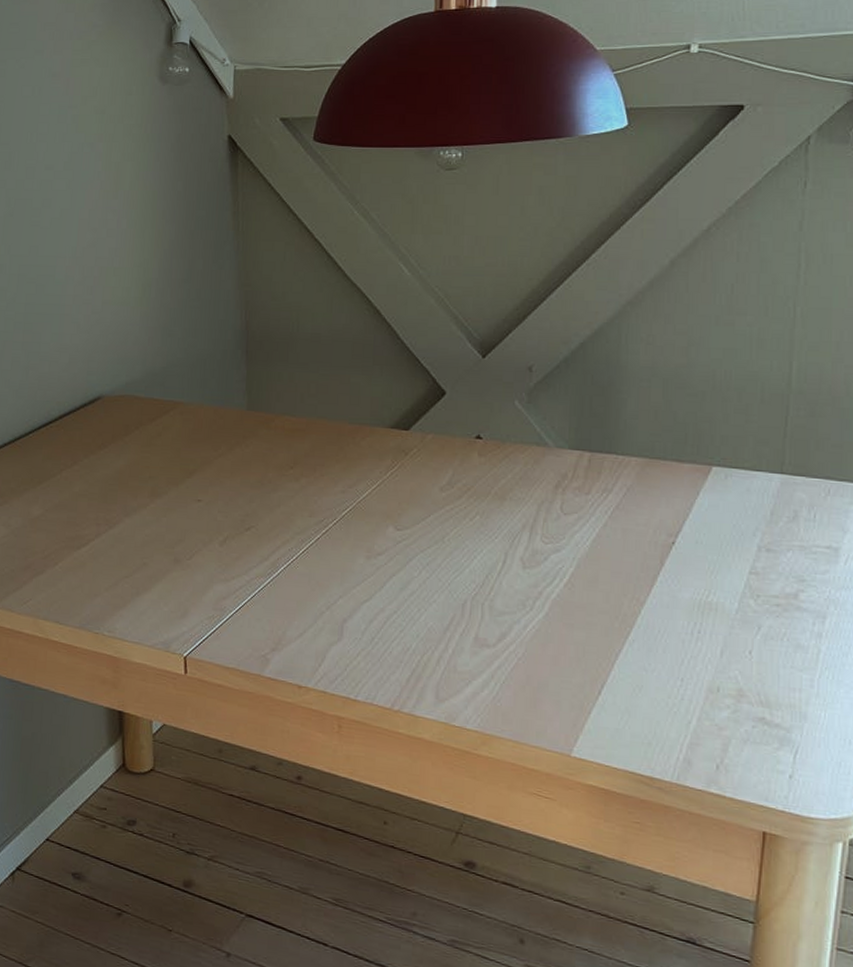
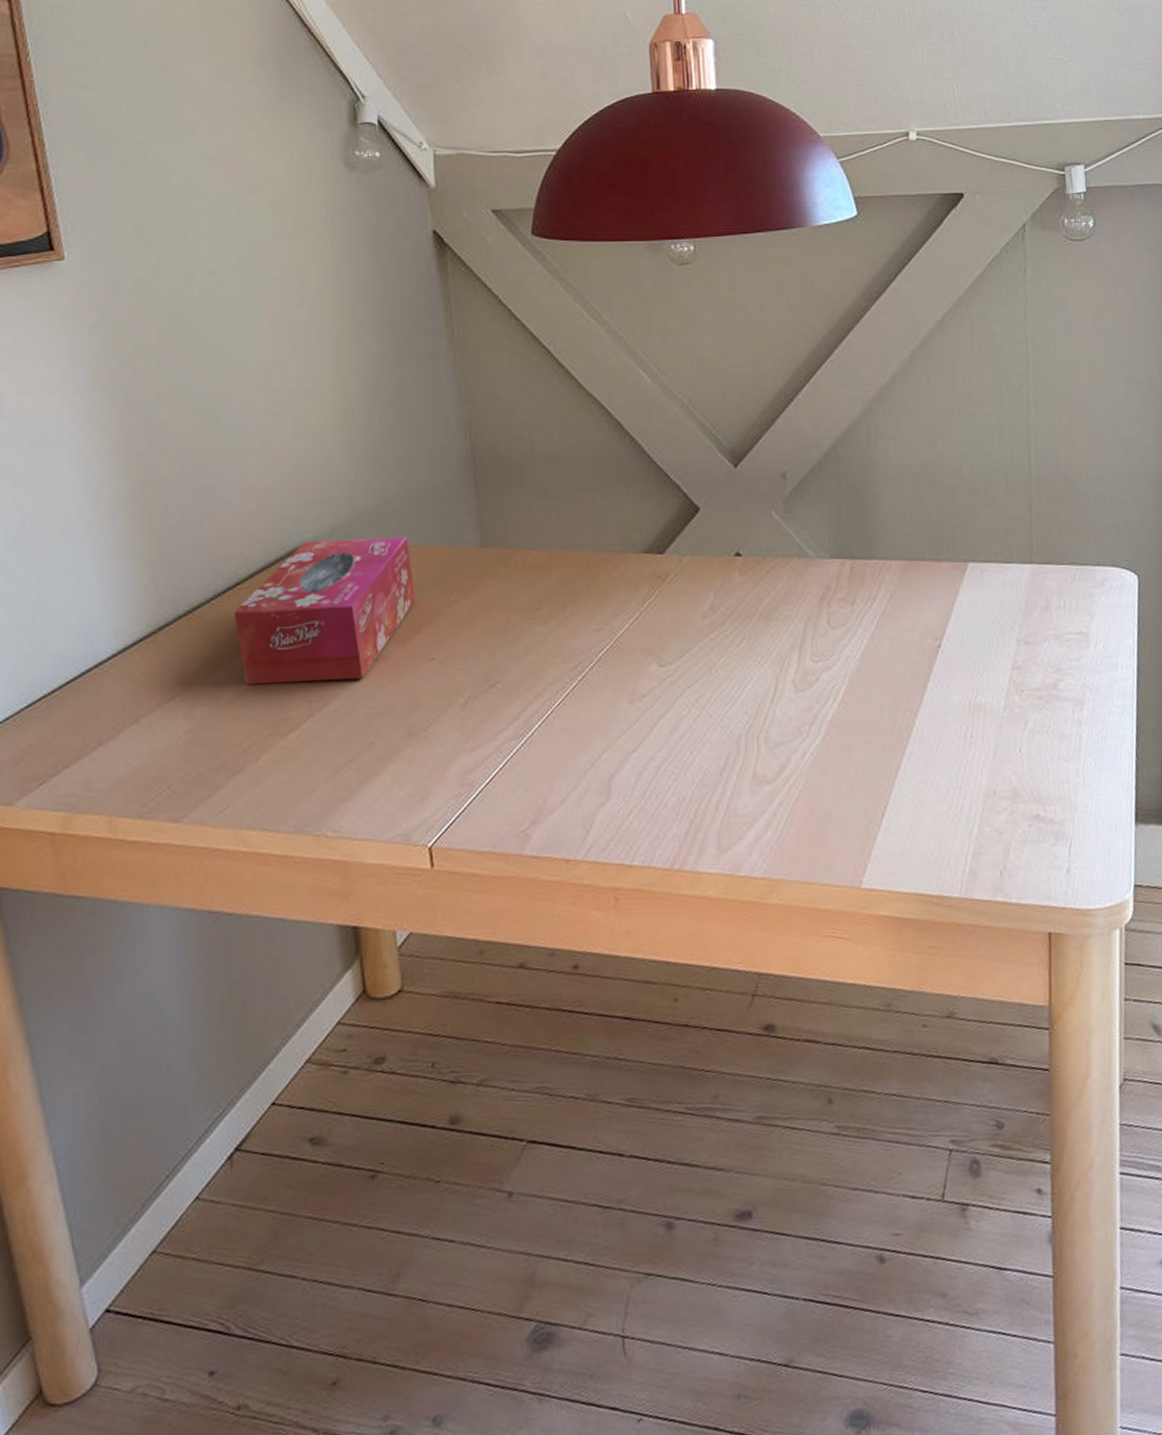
tissue box: none [45,392,190,511] -> present [233,536,416,685]

